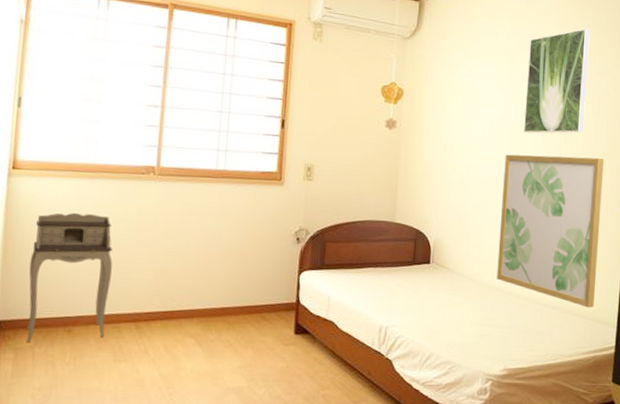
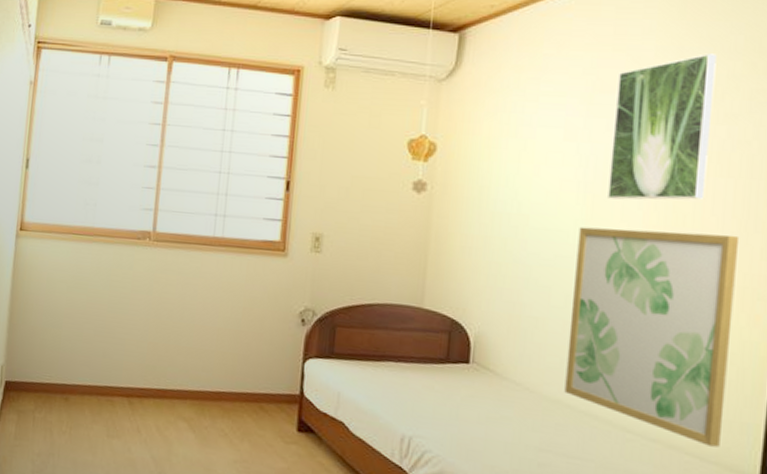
desk: present [26,213,113,342] -> none [28,277,109,409]

